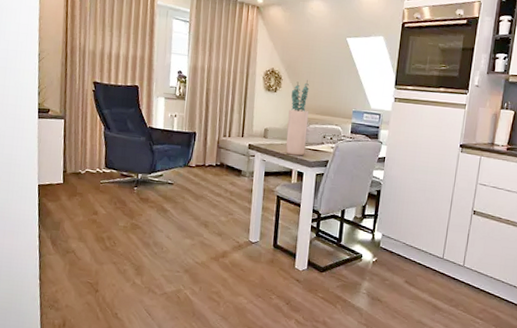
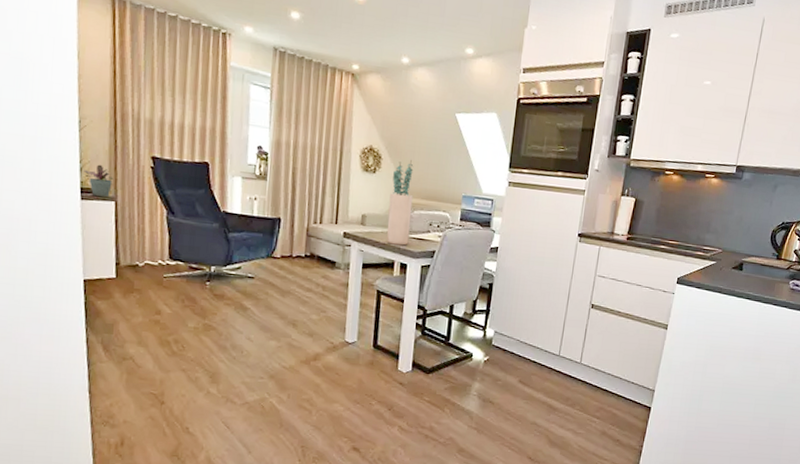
potted plant: none [41,89,64,117] -> present [83,164,114,198]

